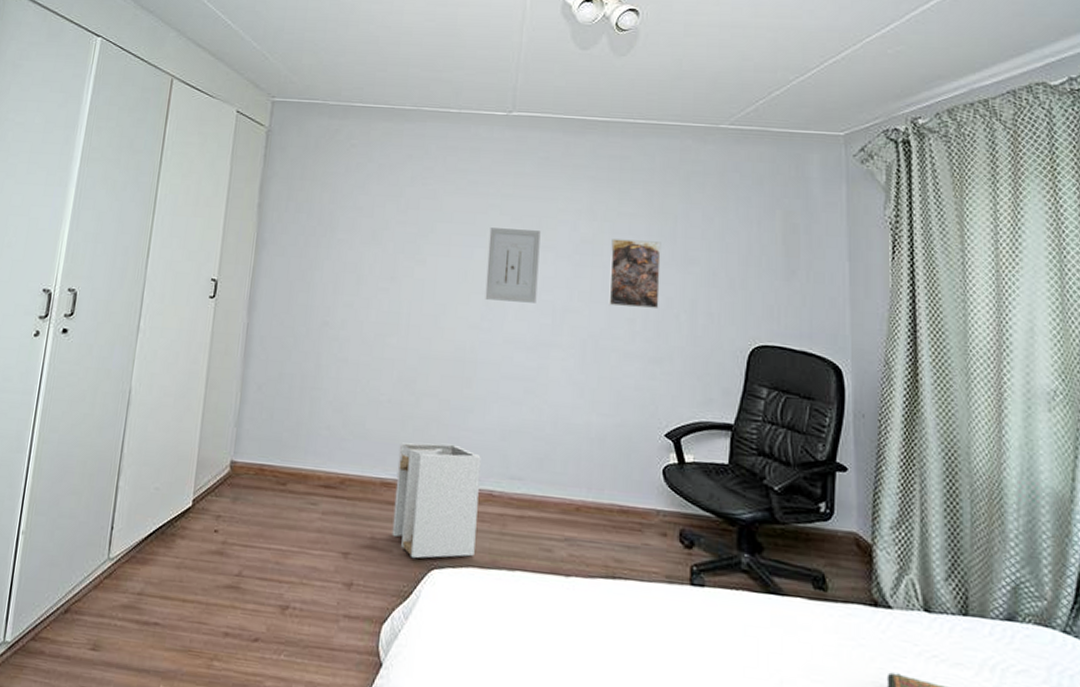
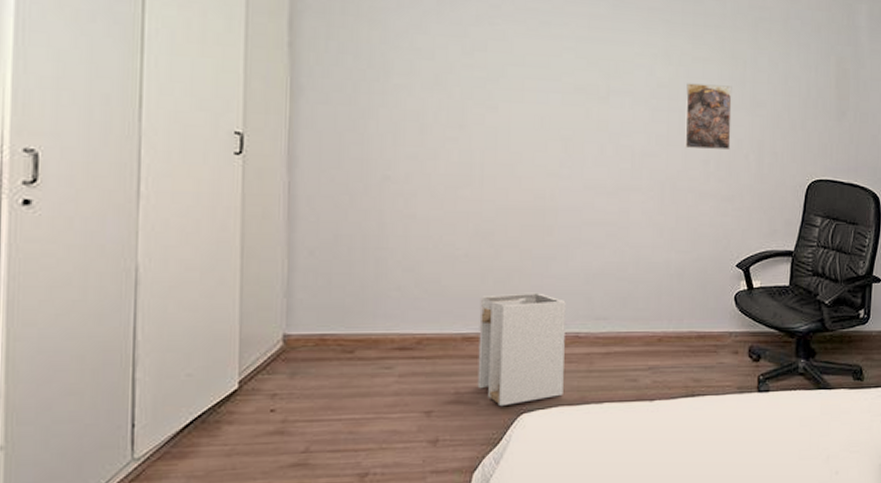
wall art: present [485,228,541,303] -> none [563,72,618,149]

